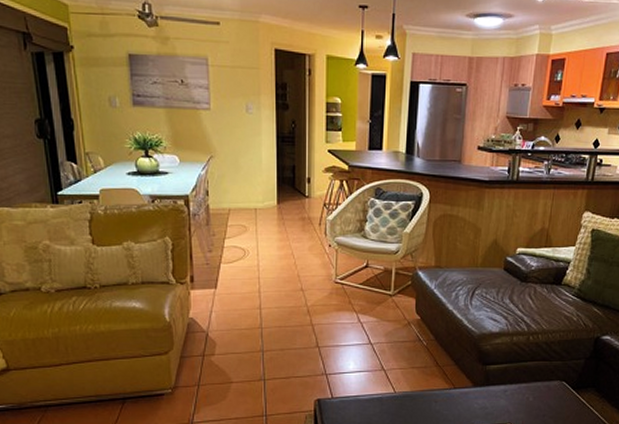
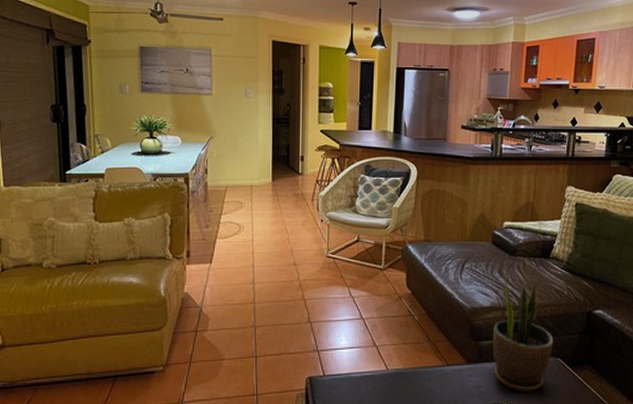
potted plant: none [499,301,560,413] -> present [492,274,554,392]

